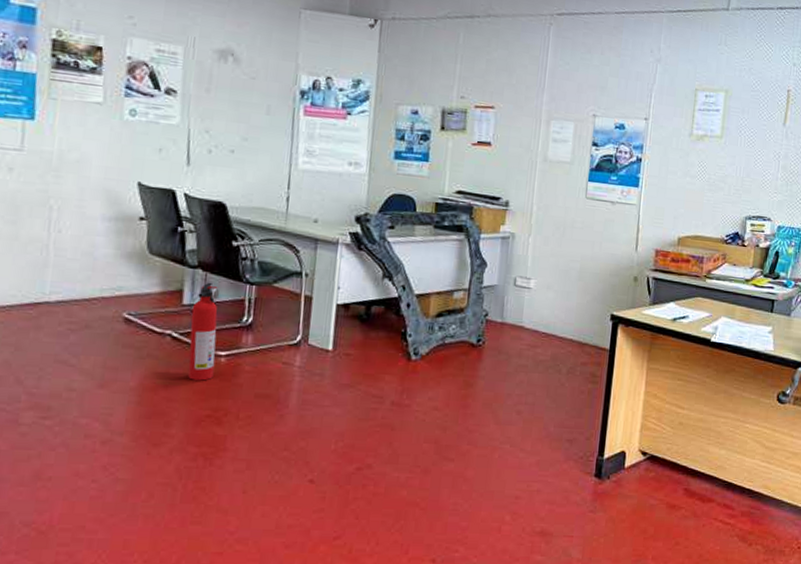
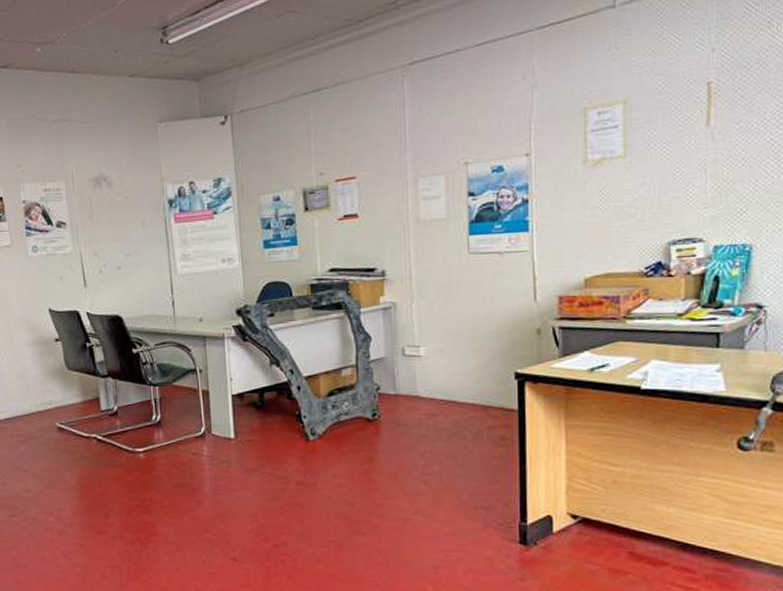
fire extinguisher: present [188,282,219,381] -> none [109,388,136,476]

